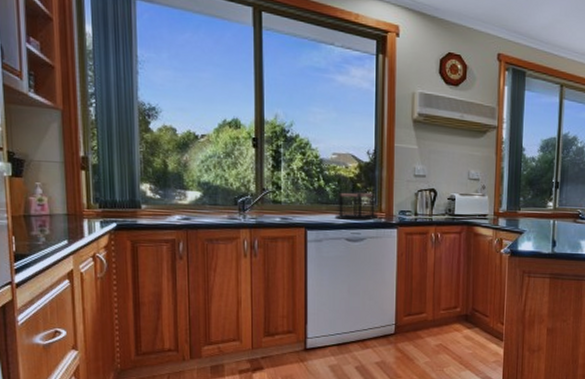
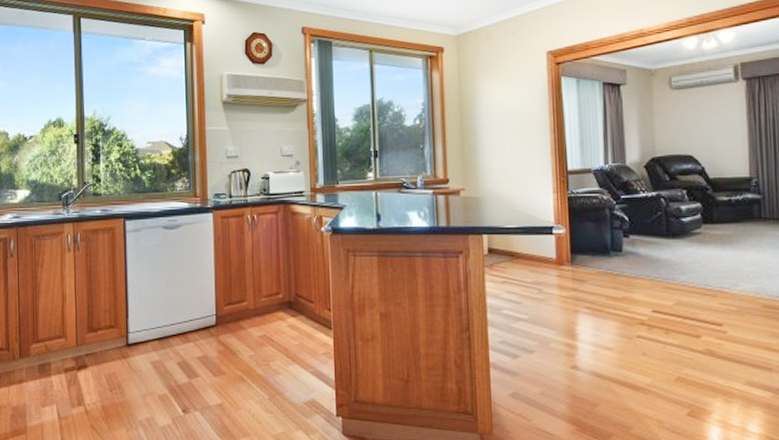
dish rack: present [335,192,379,221] -> none [151,178,194,207]

